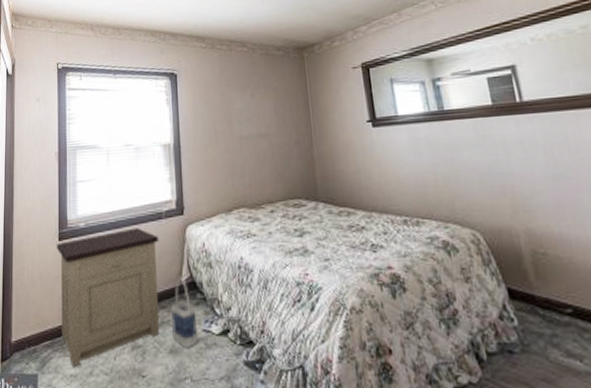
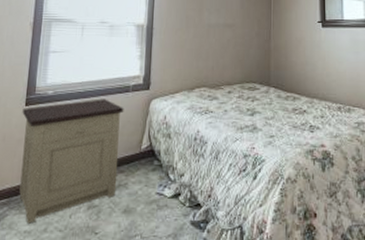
bag: present [170,277,198,349] -> none [128,145,152,209]

